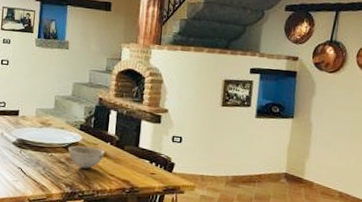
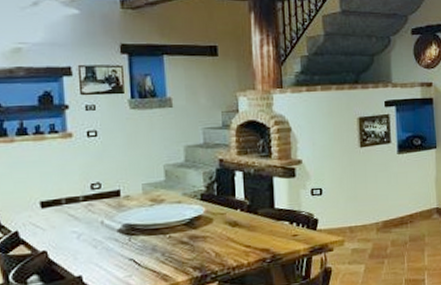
bowl: present [68,145,105,169] -> none [190,217,236,245]

